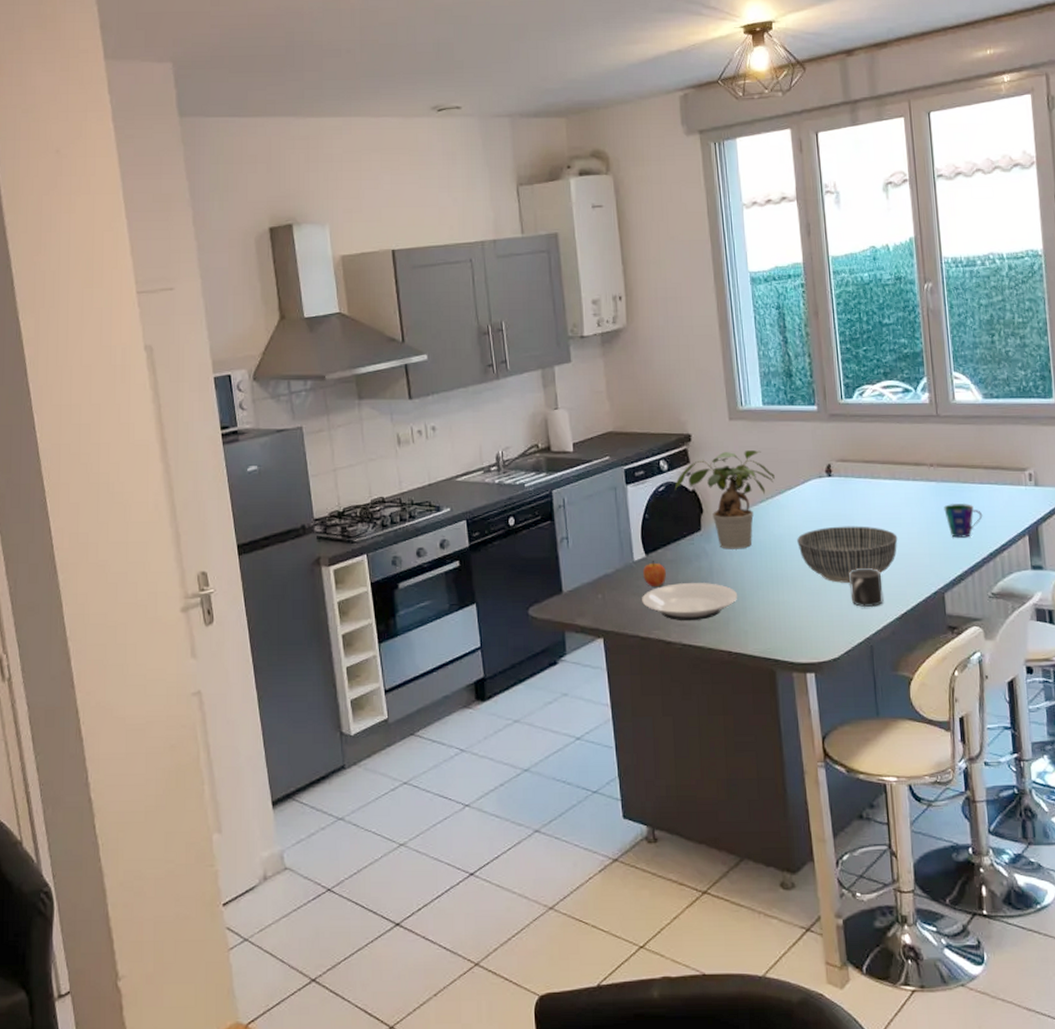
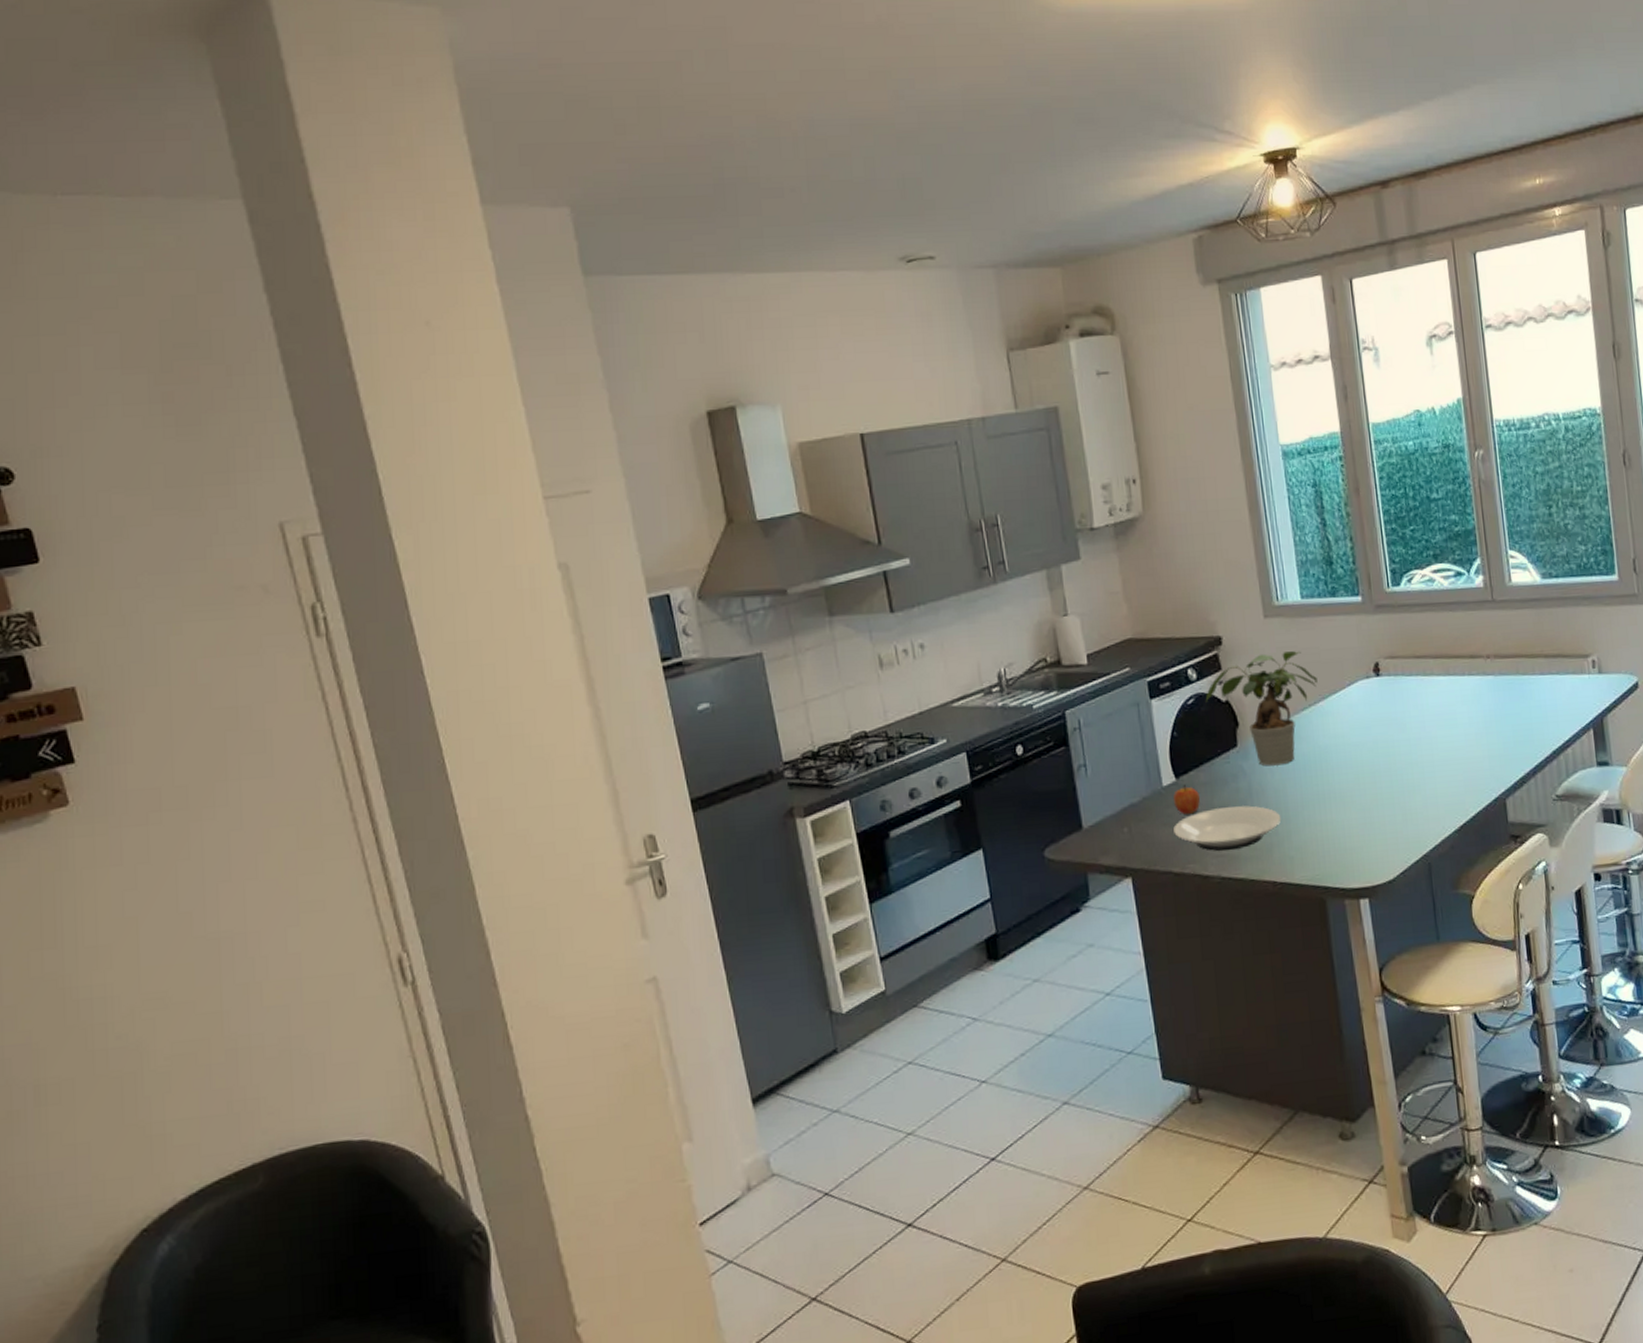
bowl: present [797,526,898,583] -> none [1344,730,1454,796]
mug: present [849,567,884,608] -> none [1402,776,1441,822]
cup: present [944,504,983,538] -> none [1503,698,1545,737]

